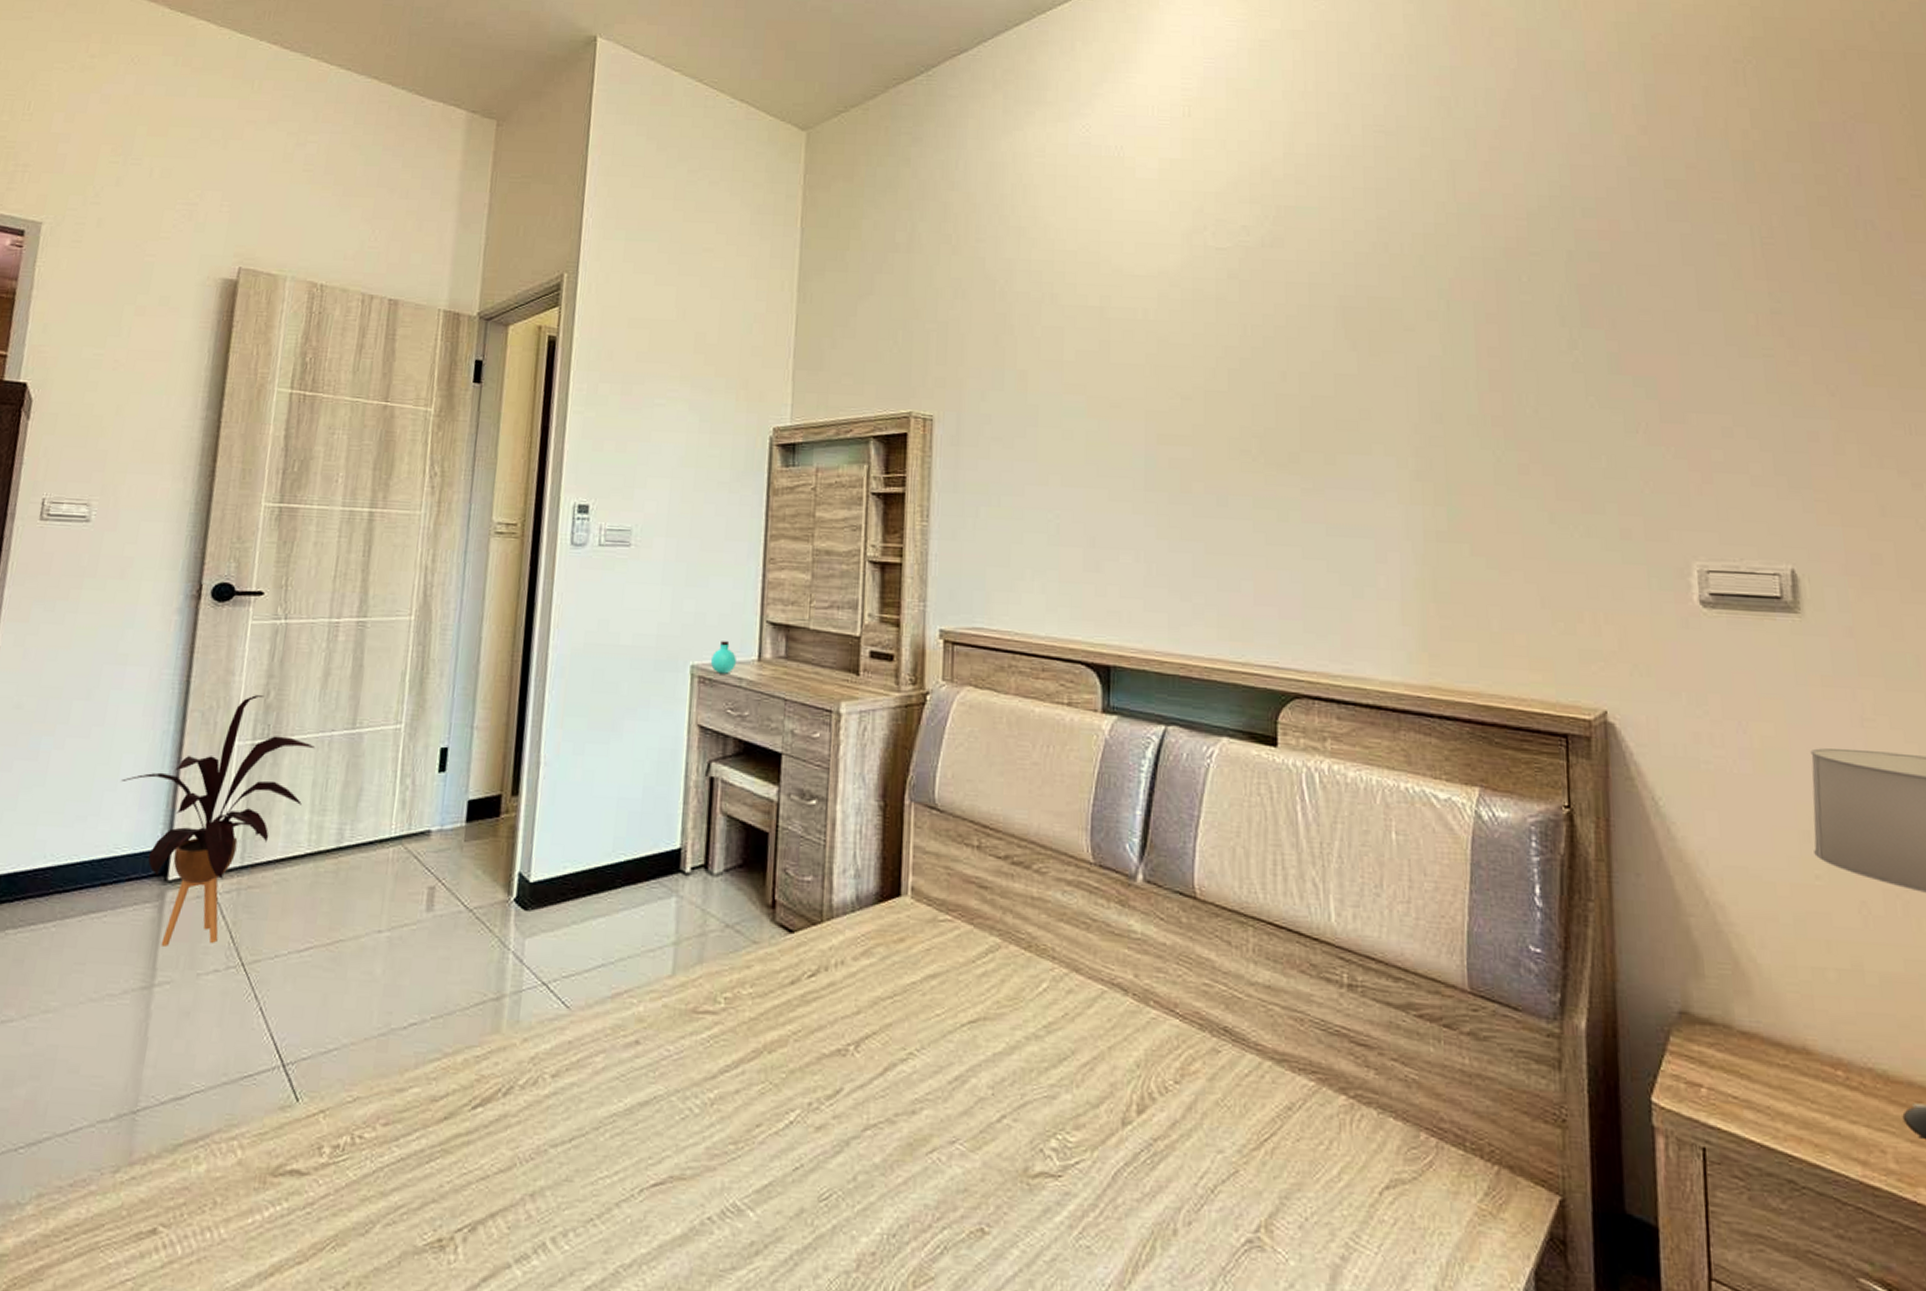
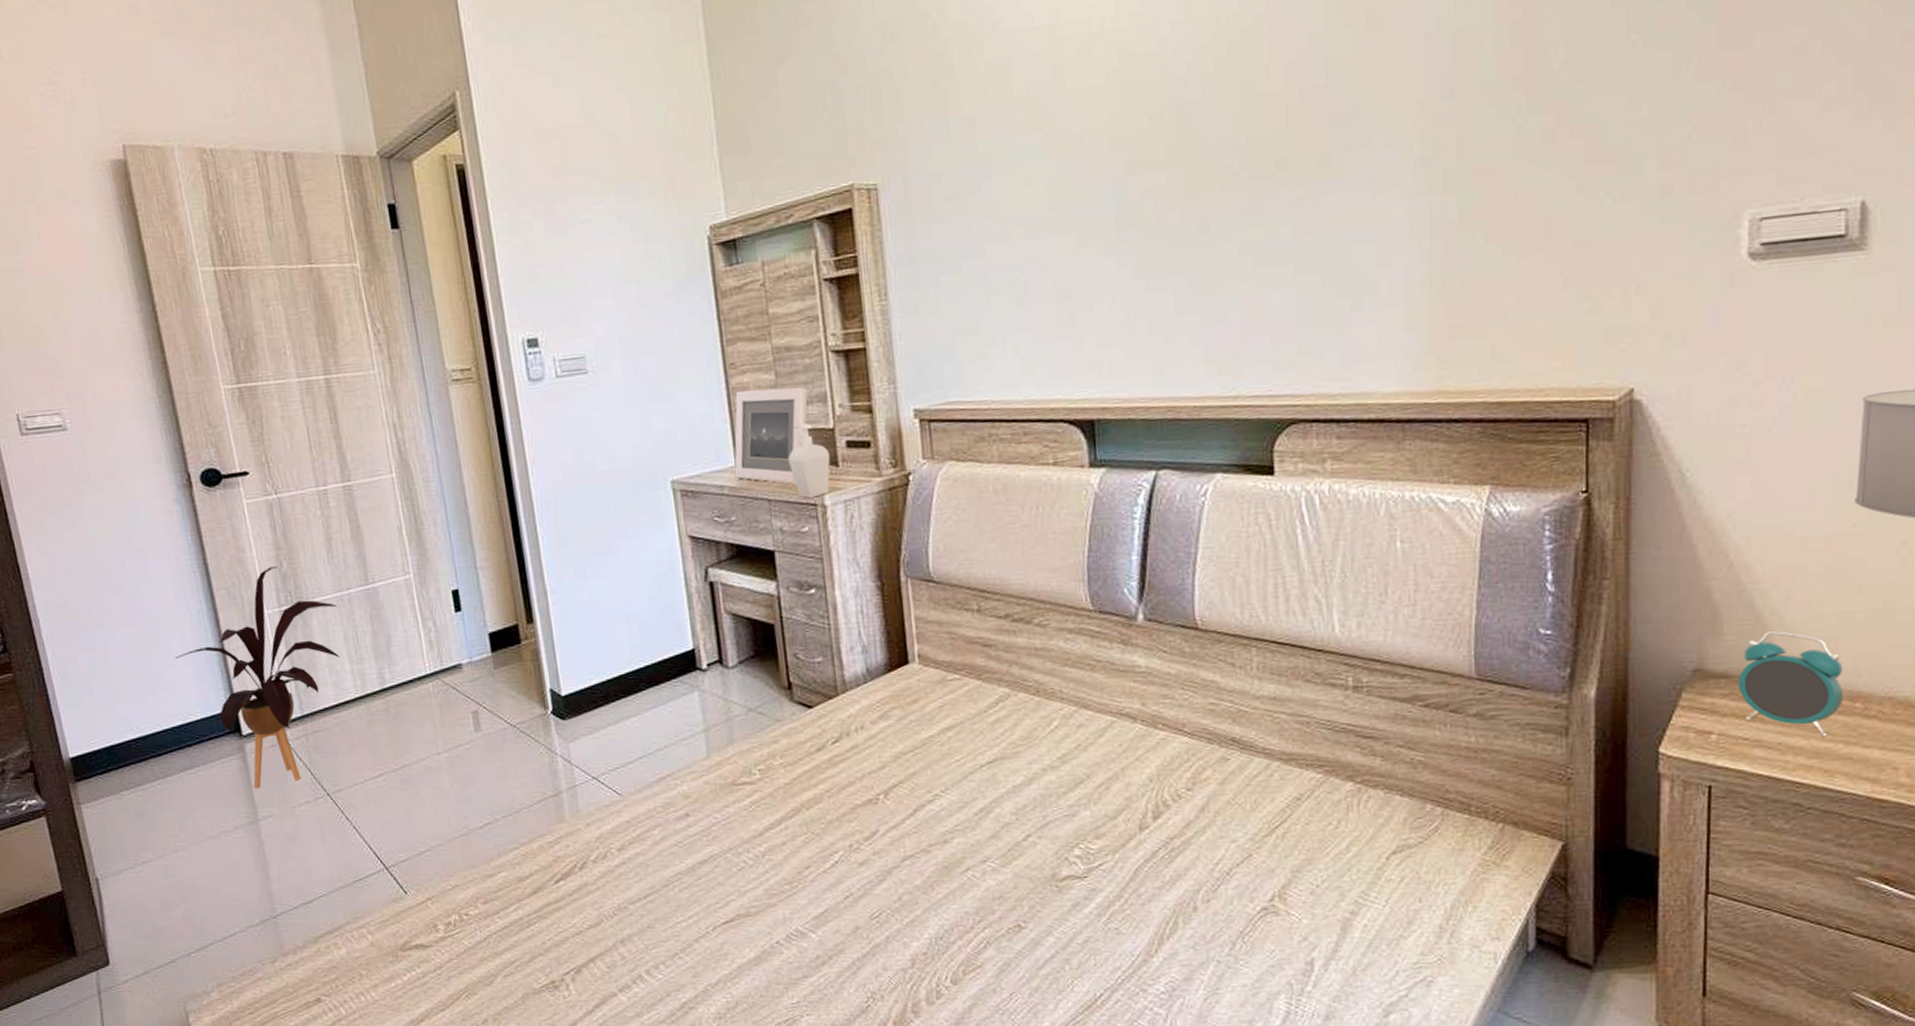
perfume bottle: present [710,641,736,674] -> none [689,452,715,485]
picture frame: none [755,586,840,687] -> present [734,387,808,484]
soap bottle: none [810,627,853,704] -> present [787,423,831,498]
alarm clock: none [1723,979,1825,1107] -> present [1738,631,1844,738]

